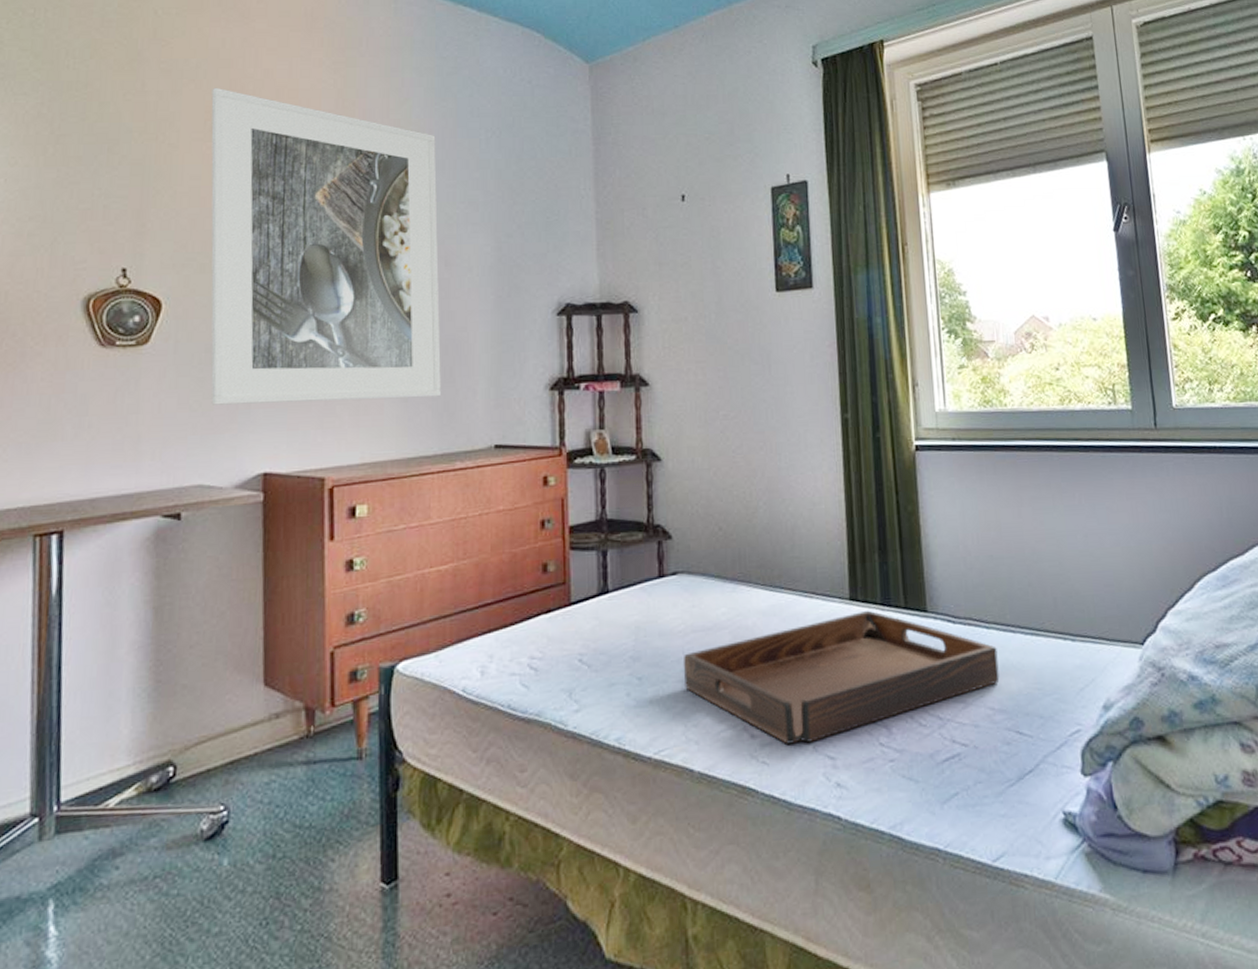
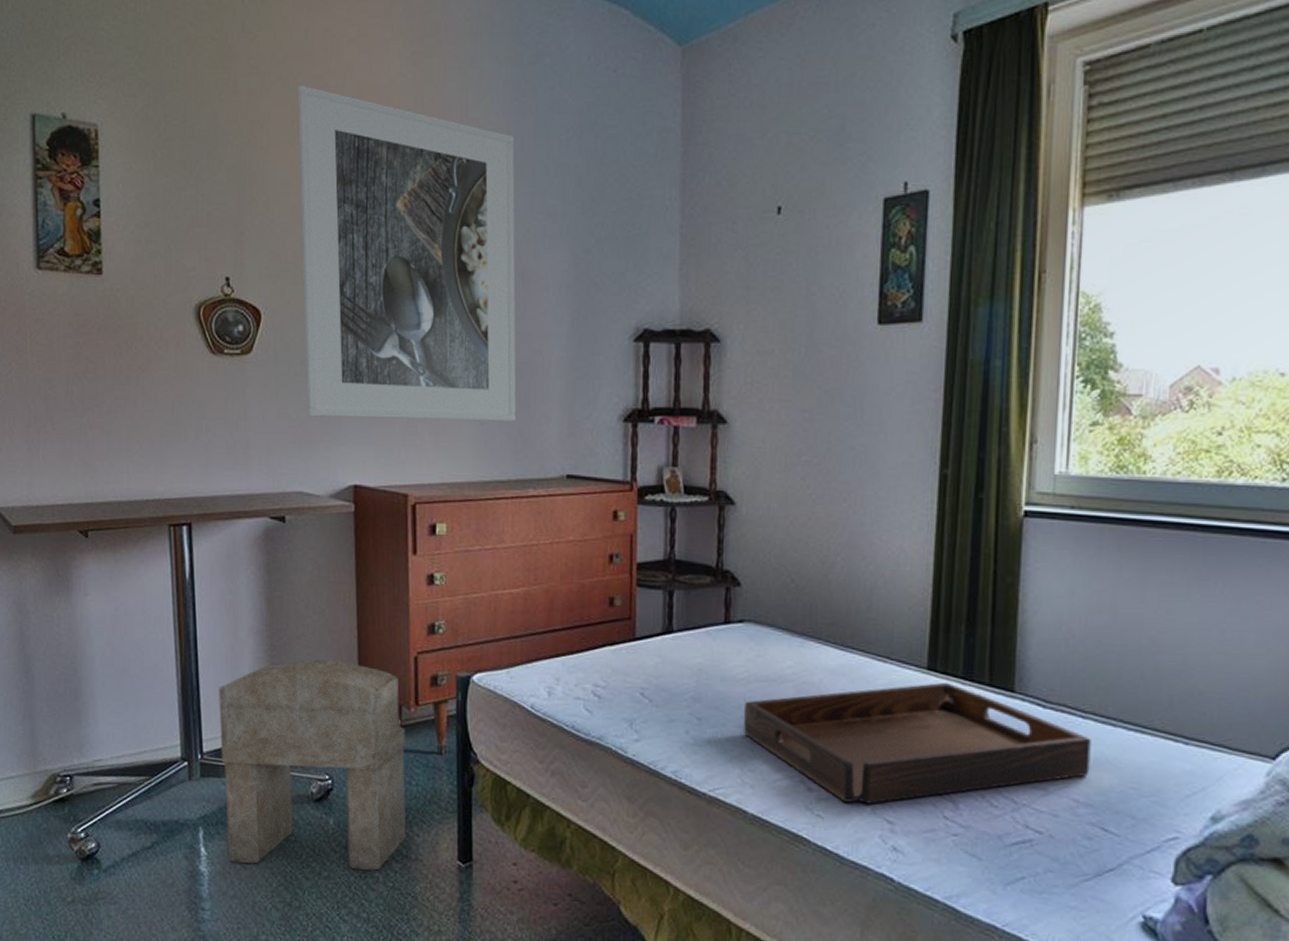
stool: none [84,668,319,939] -> present [219,659,406,871]

